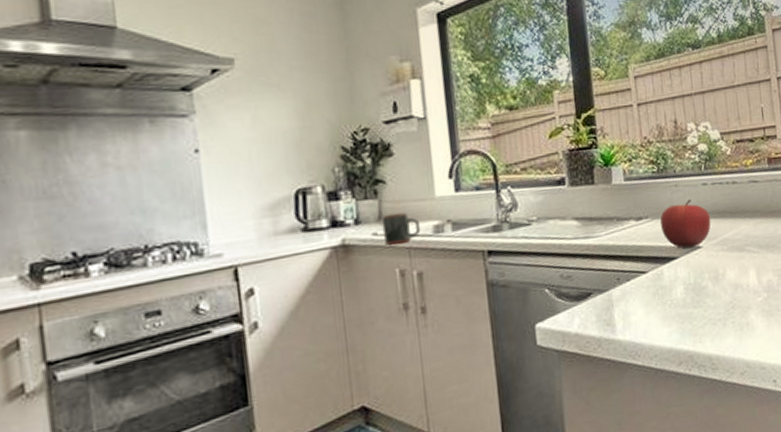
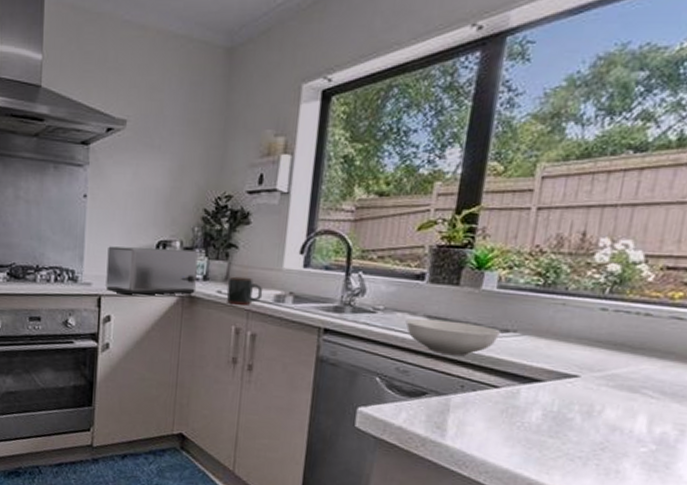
toaster: none [236,193,348,260] -> present [106,246,198,296]
bowl: none [558,217,637,253] -> present [405,318,502,356]
fruit: present [660,199,711,249] -> none [530,322,602,375]

